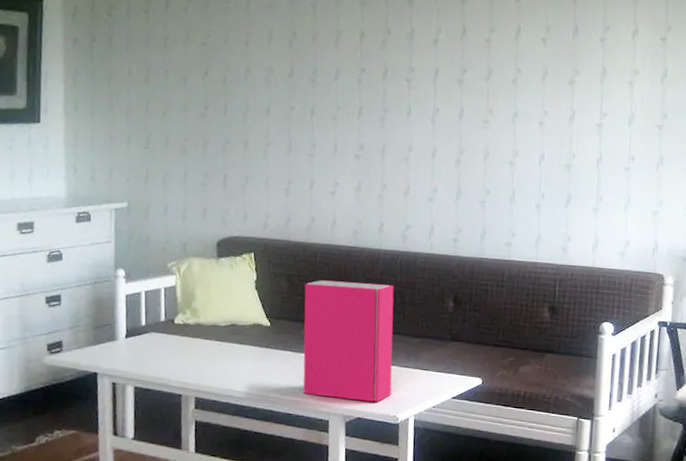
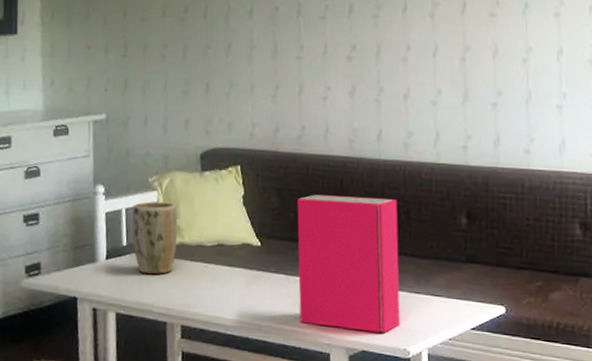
plant pot: none [150,285,194,352] -> present [132,201,178,275]

